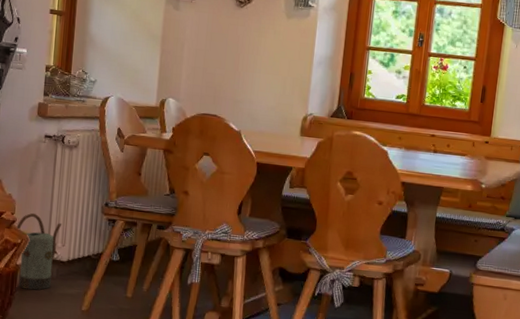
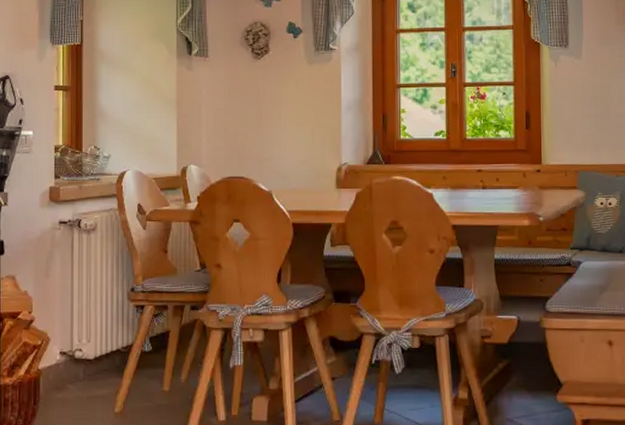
watering can: present [15,212,62,290] -> none [34,308,86,396]

